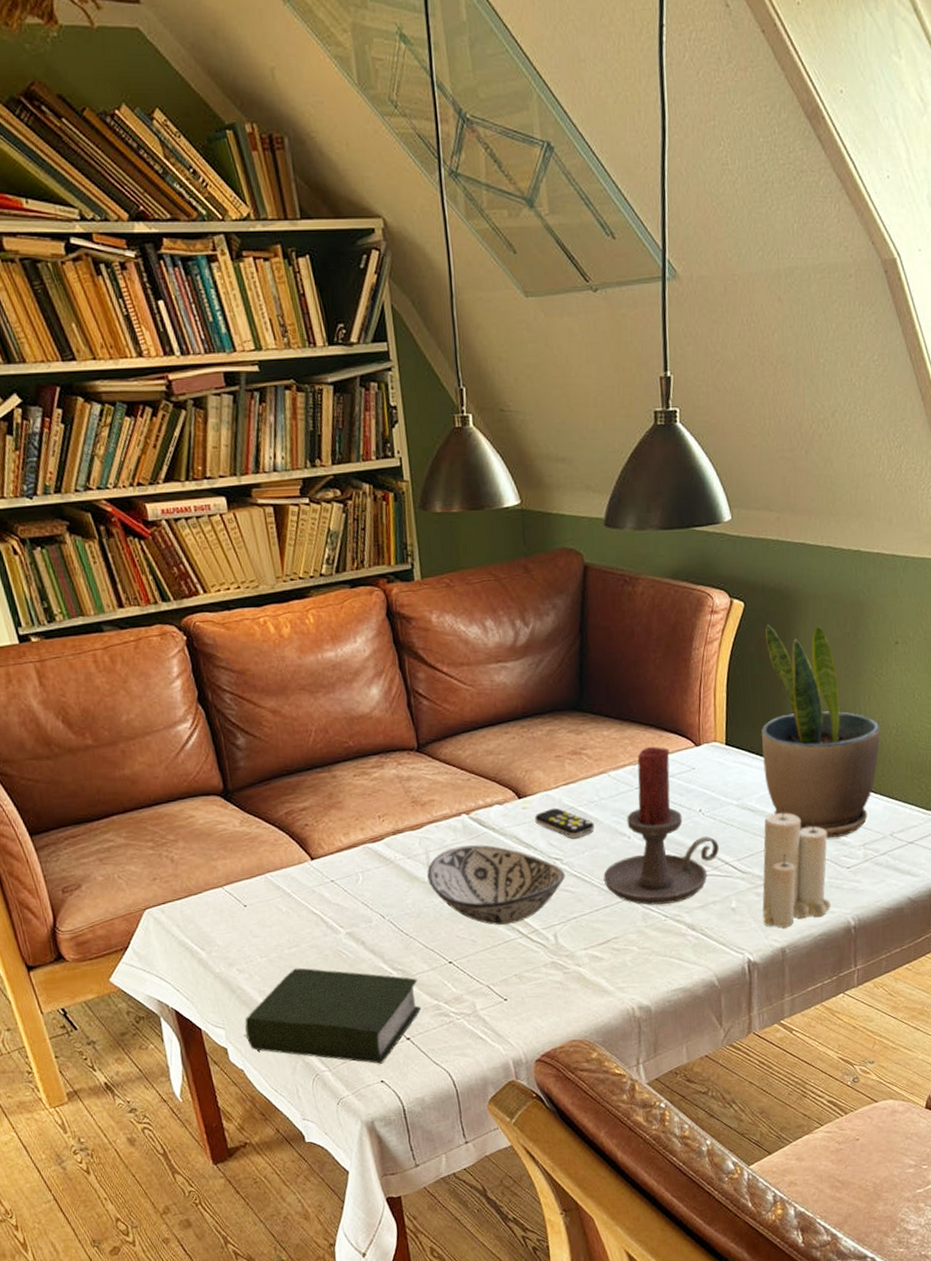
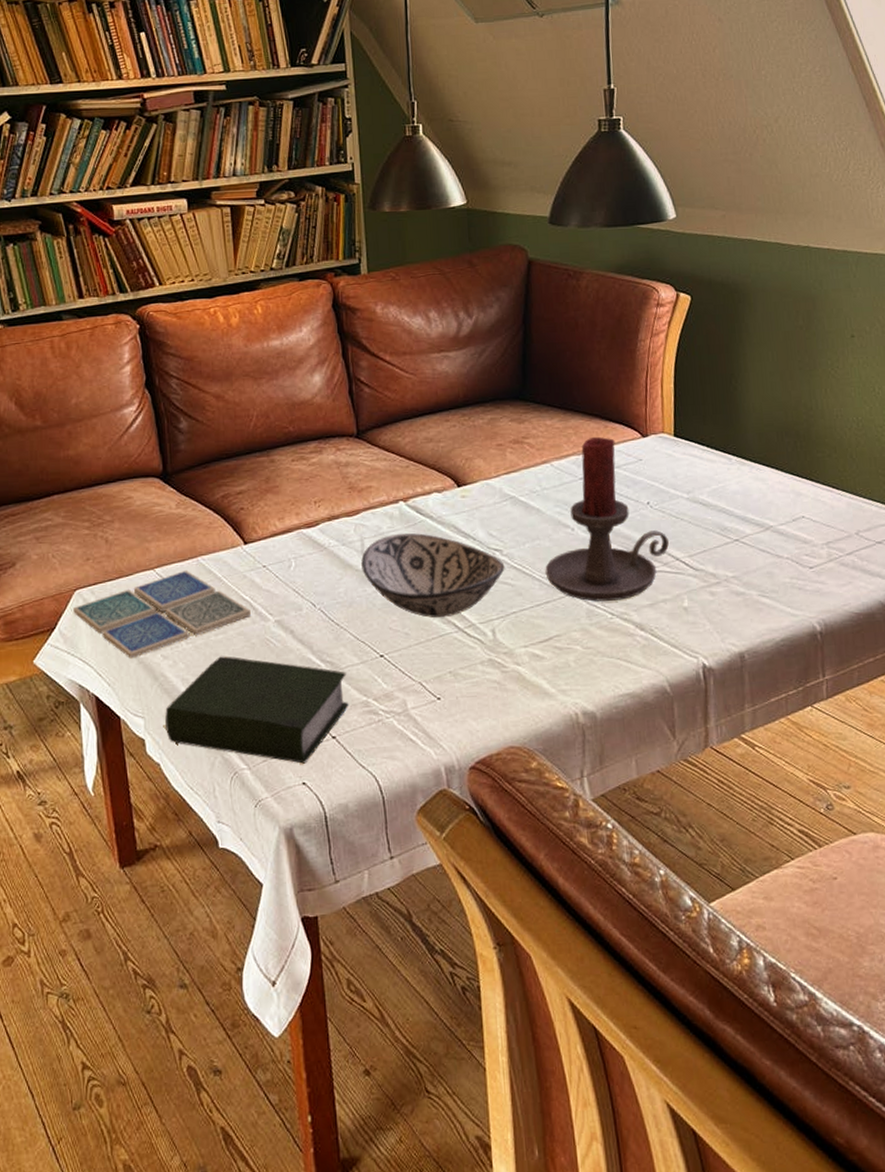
drink coaster: none [145,886,322,974] -> present [73,570,251,659]
remote control: present [535,807,595,839] -> none [474,497,537,529]
potted plant: present [762,624,880,838] -> none [712,317,840,535]
candle: present [762,807,831,927] -> none [717,501,793,630]

